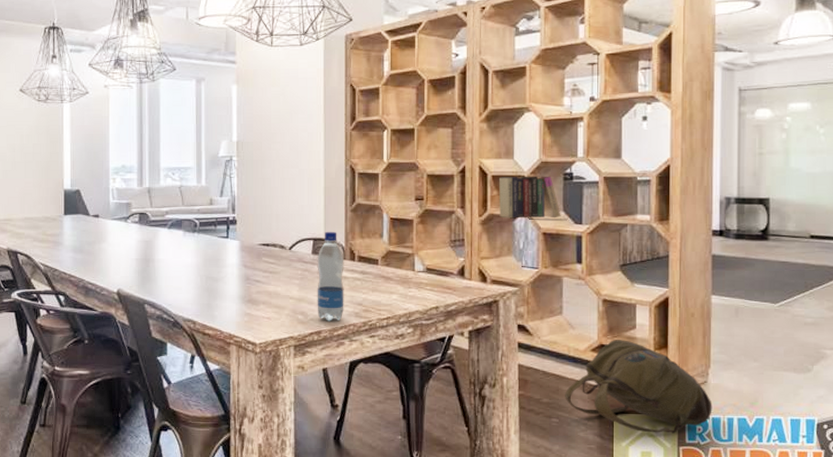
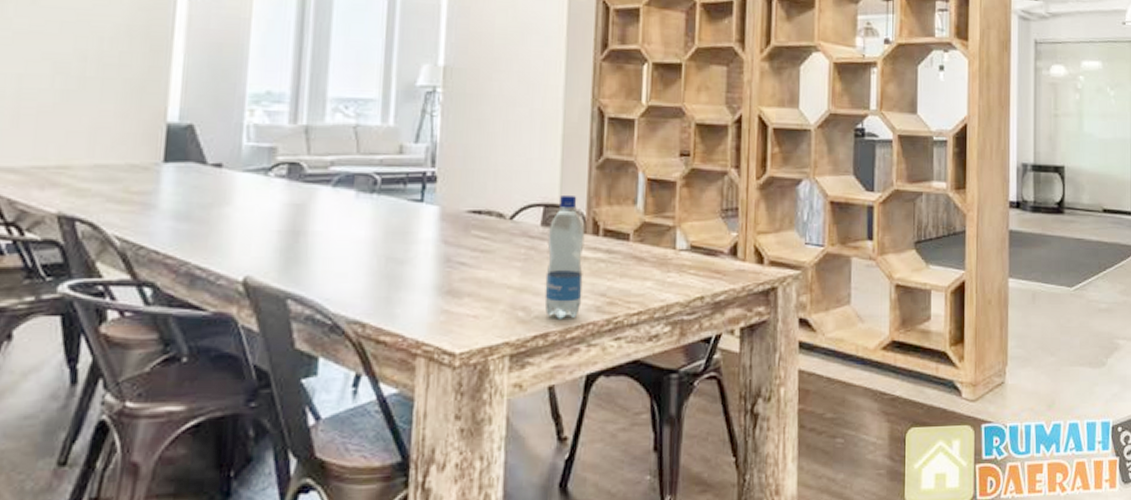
books: present [499,176,561,219] -> none [781,130,851,184]
backpack: present [565,340,713,434] -> none [851,334,1010,450]

